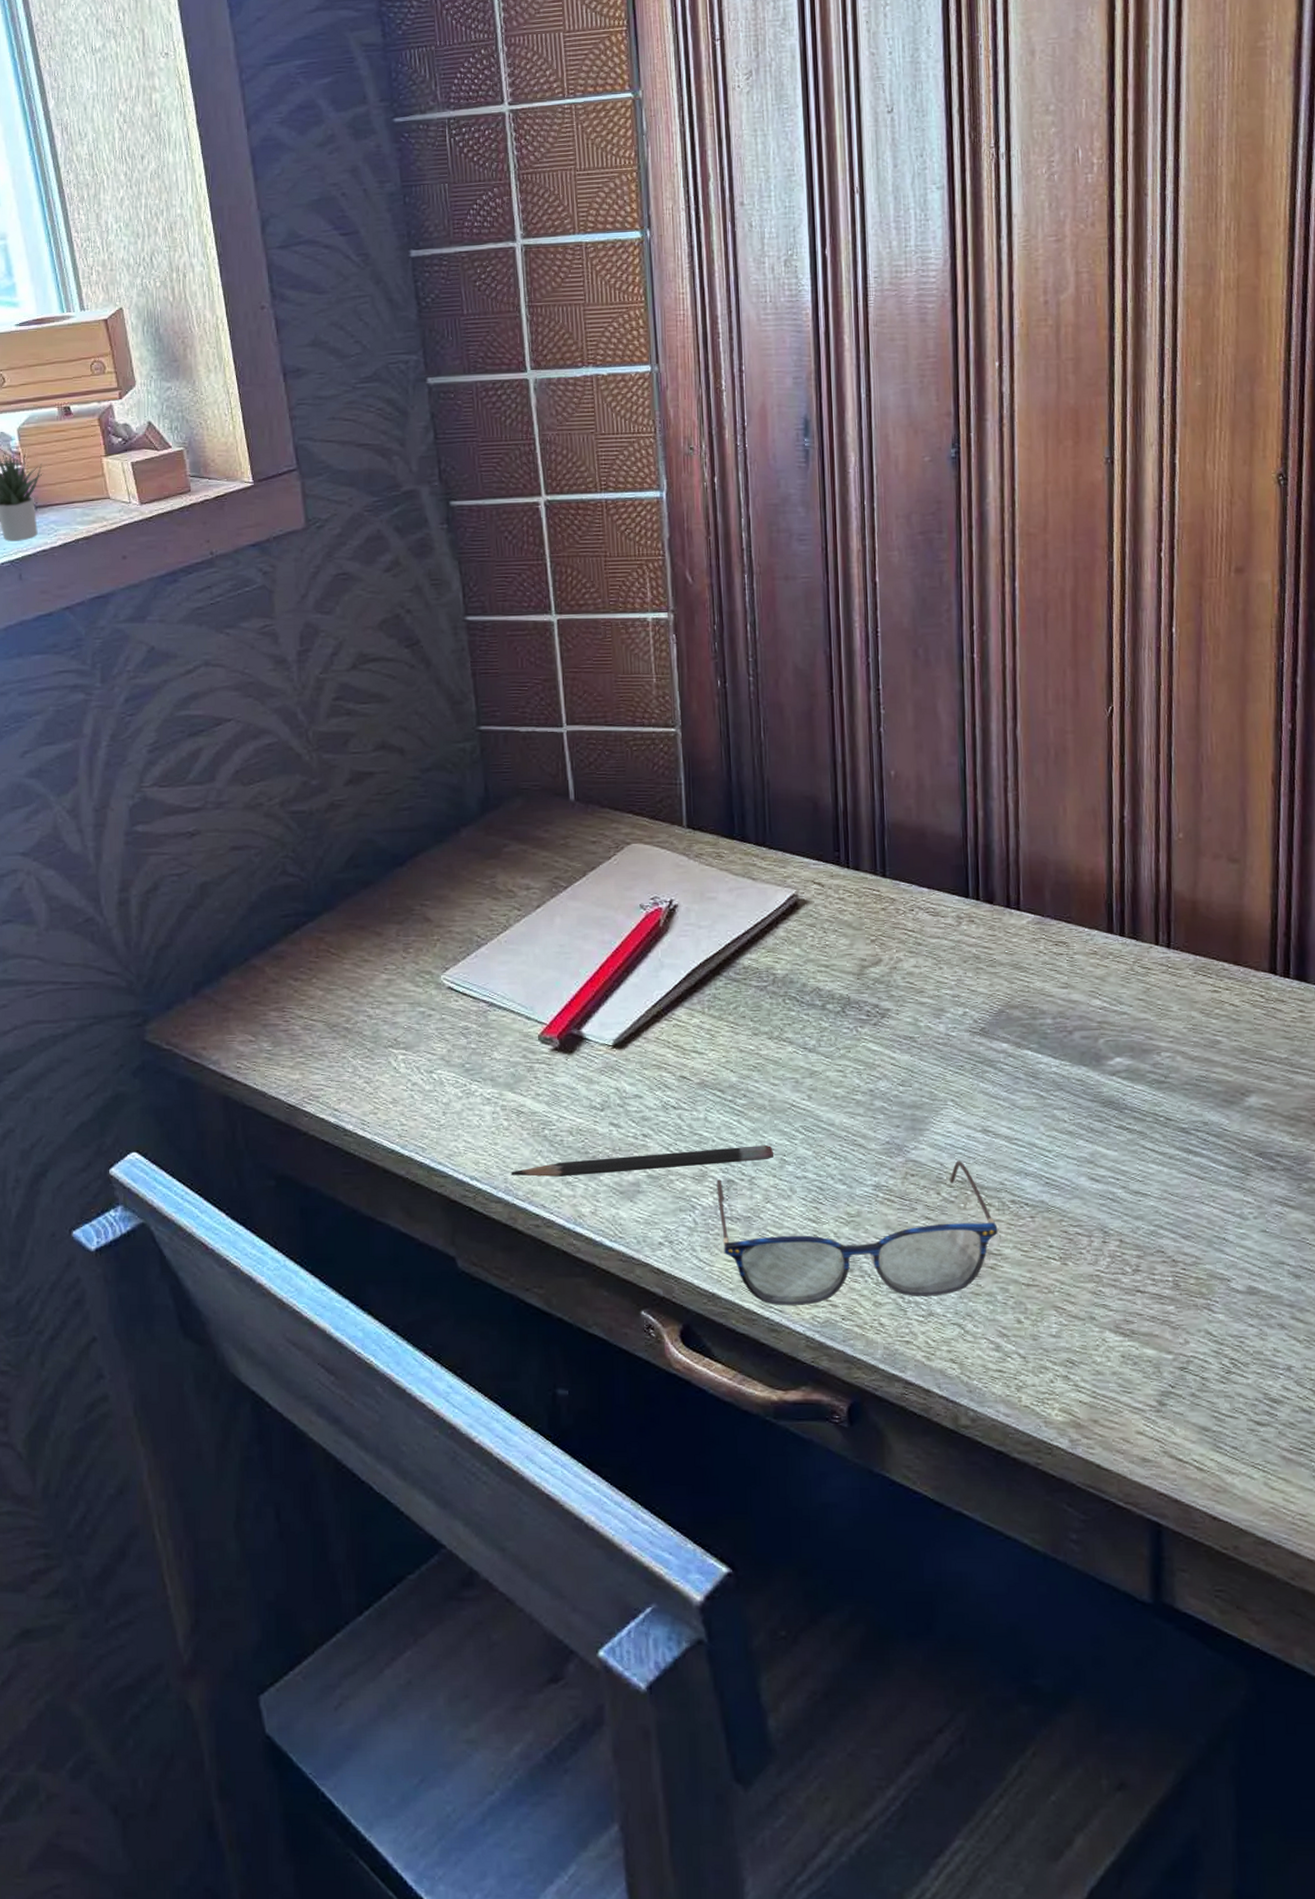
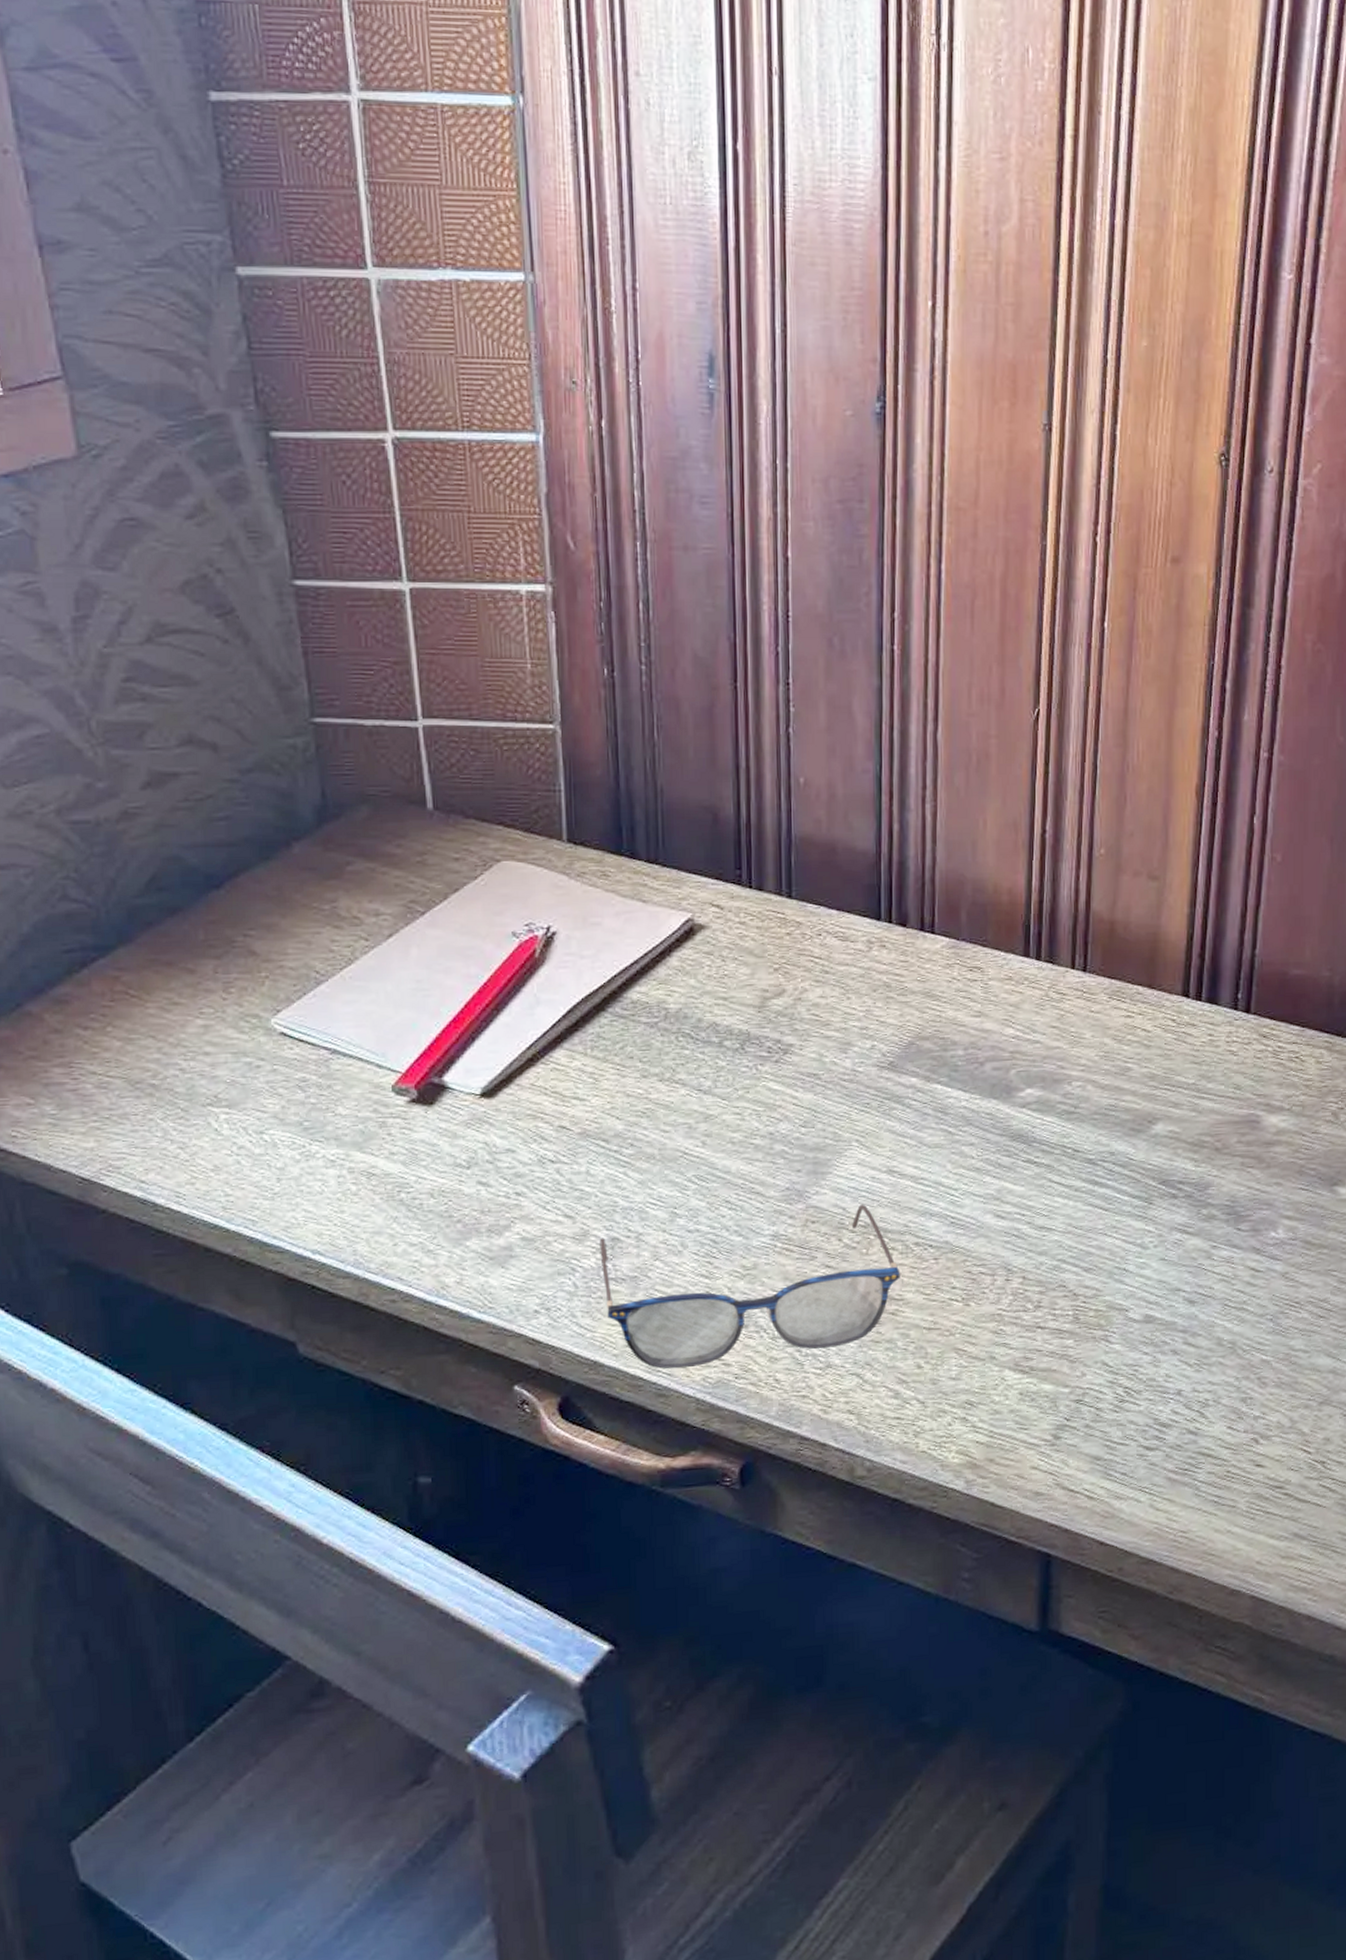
pencil: present [511,1144,774,1177] -> none [361,1197,664,1247]

